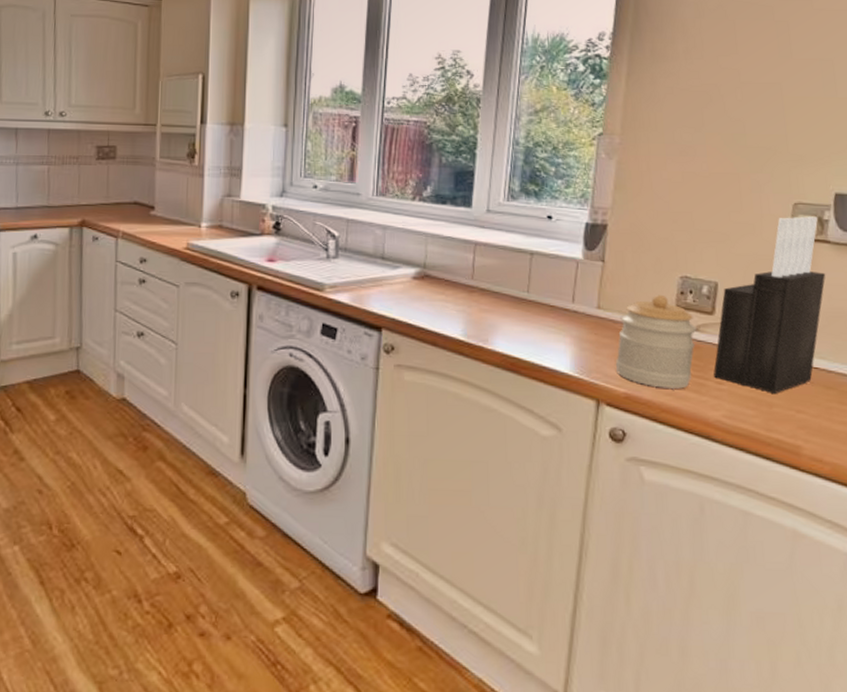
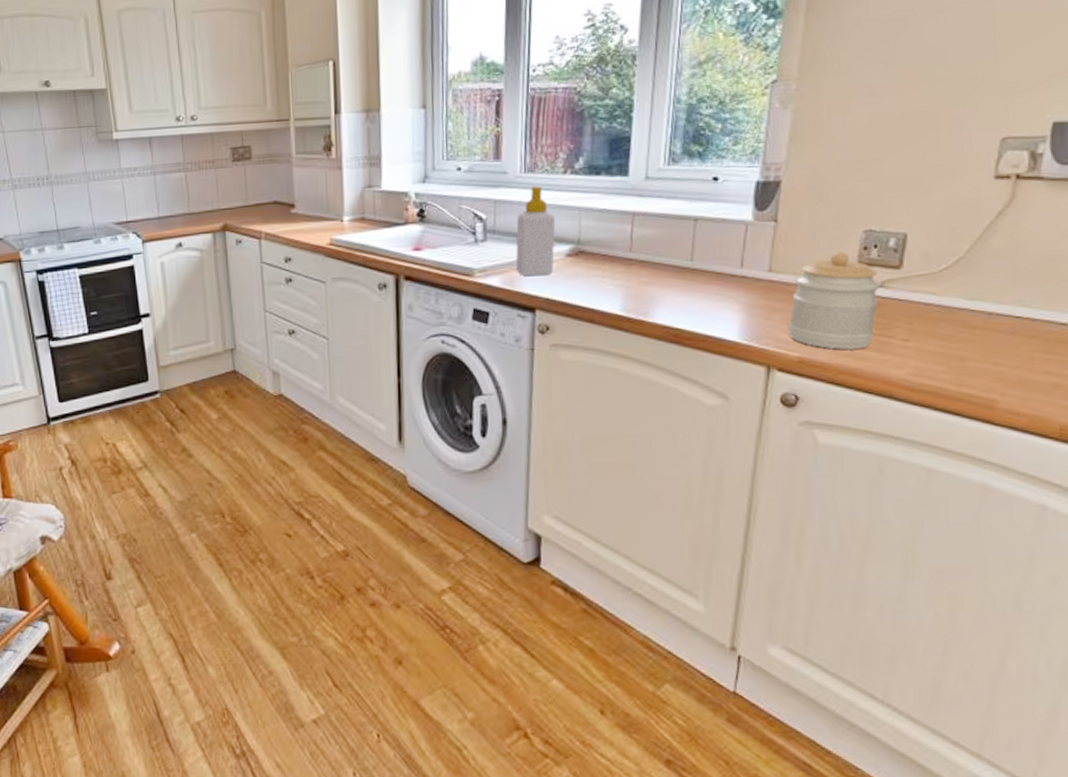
soap bottle: none [364,209,404,296] -> present [515,186,556,276]
knife block: present [713,216,826,395] -> none [899,151,1036,348]

